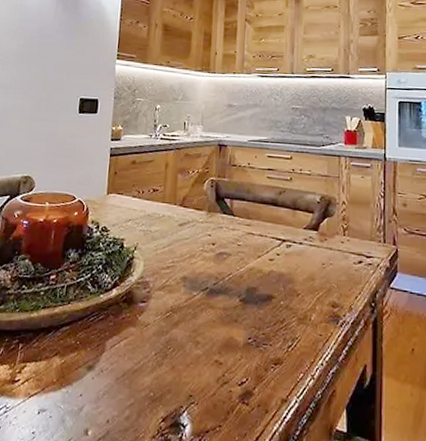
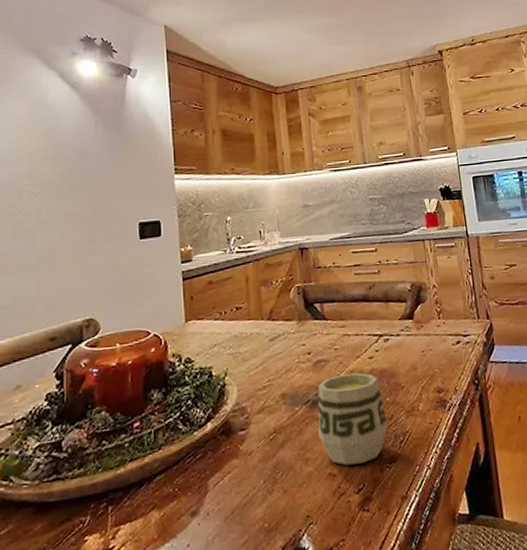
cup: none [211,270,278,359] -> present [317,373,388,466]

